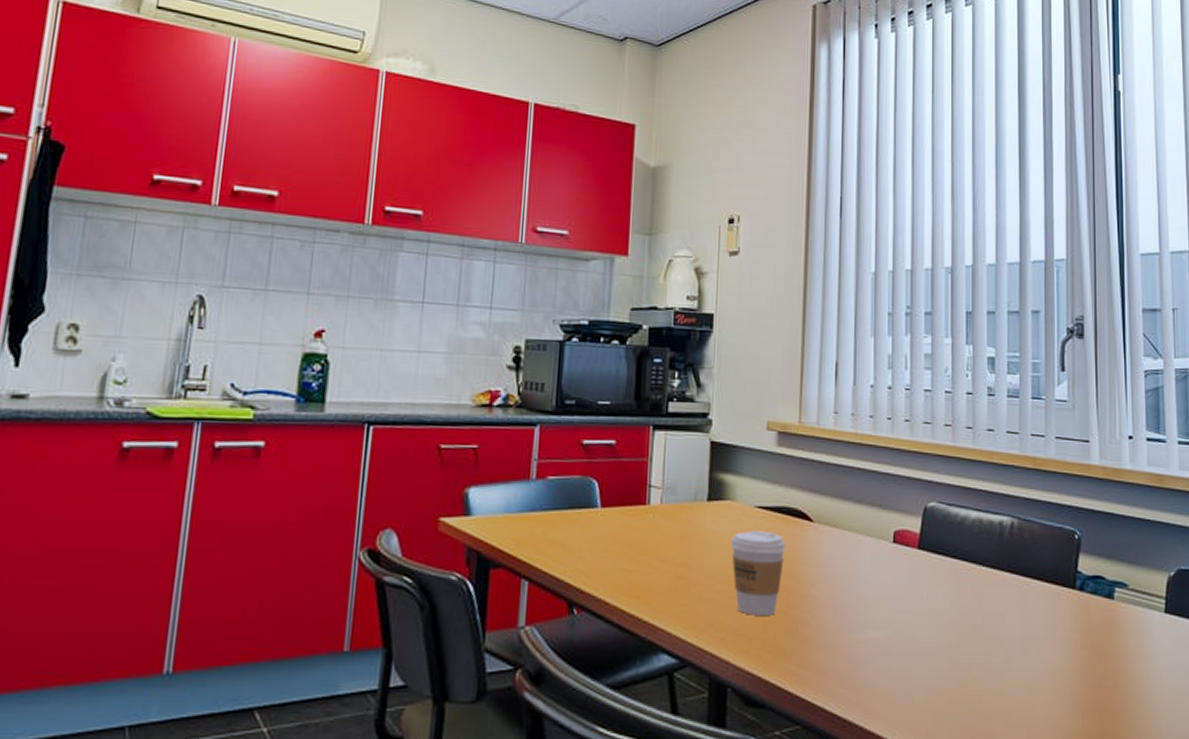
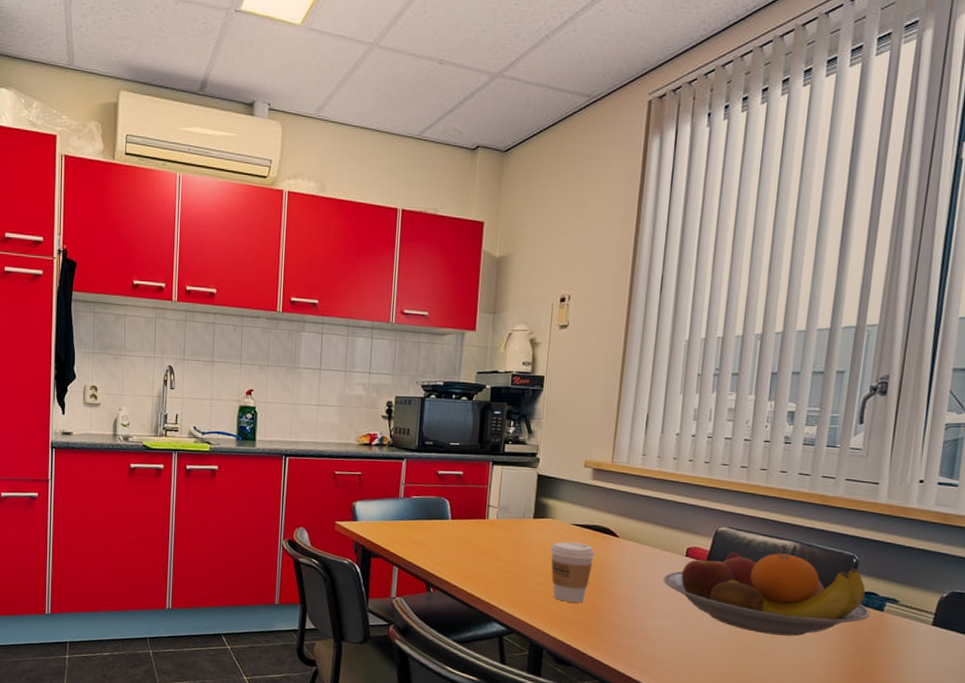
fruit bowl: none [870,532,1101,640] -> present [663,550,871,636]

